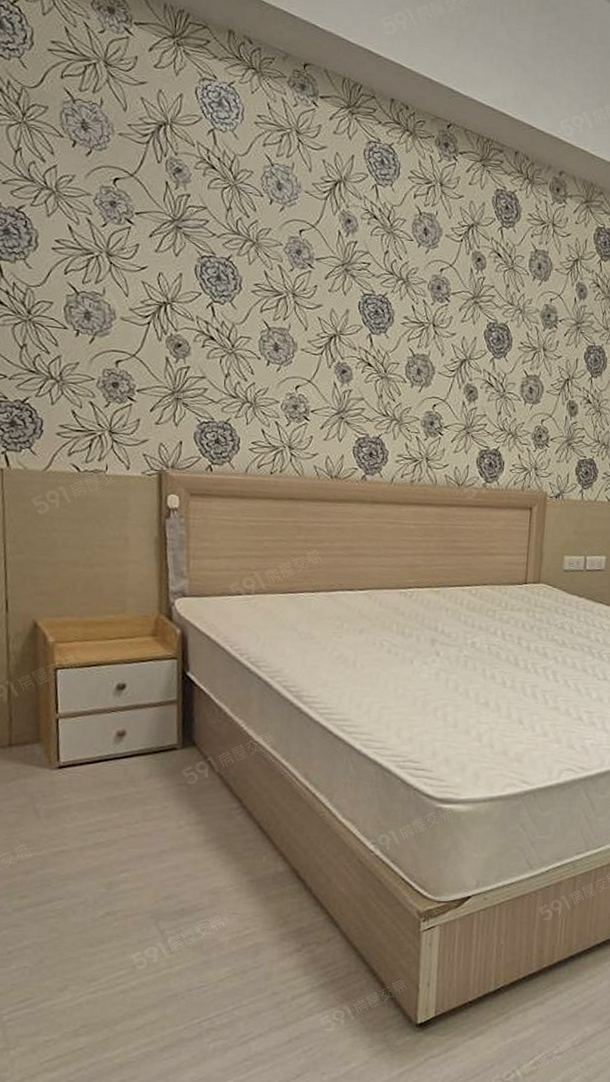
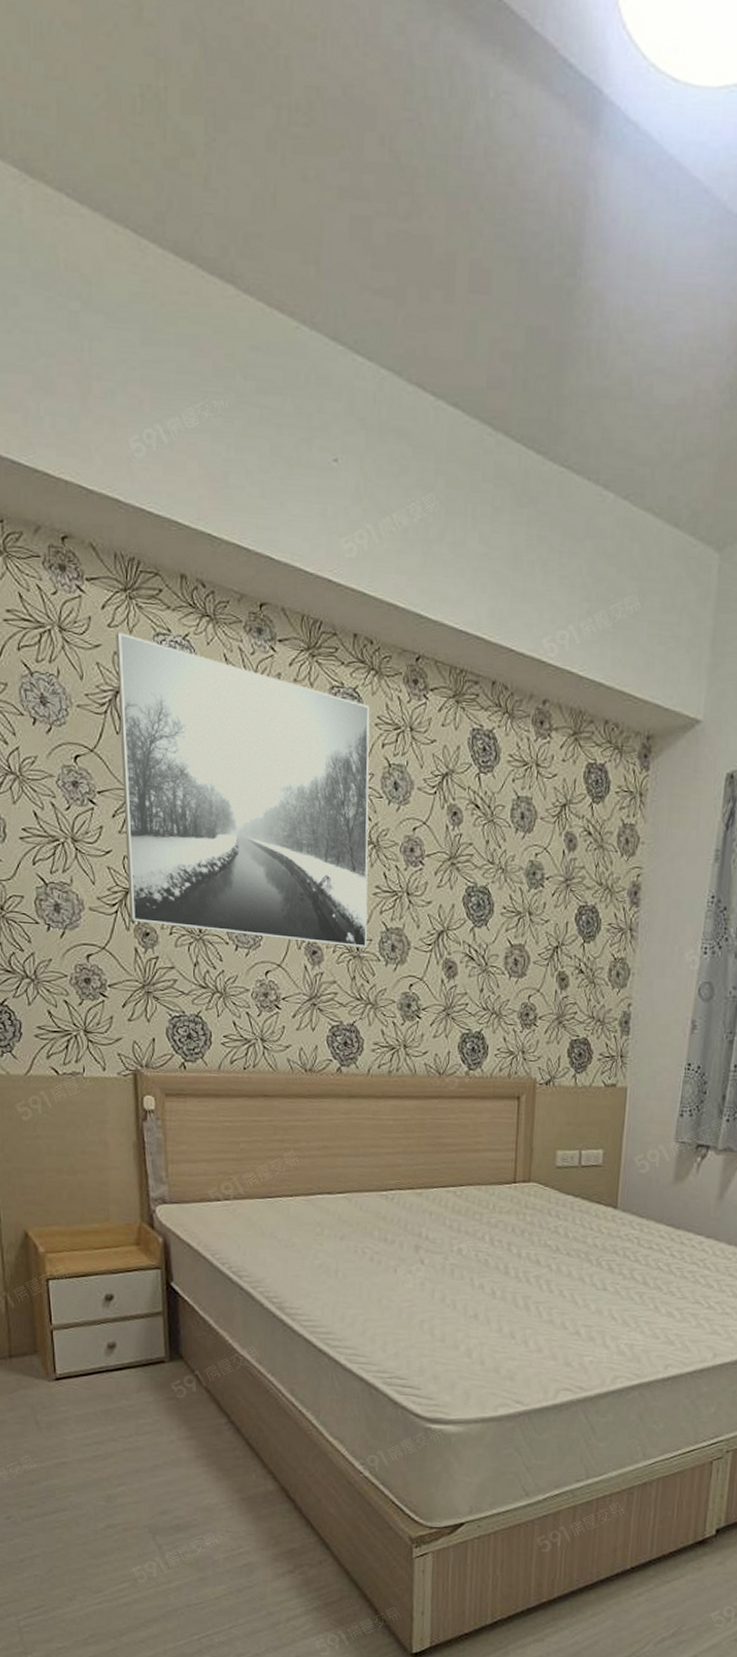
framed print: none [161,73,404,370] -> present [116,632,370,948]

